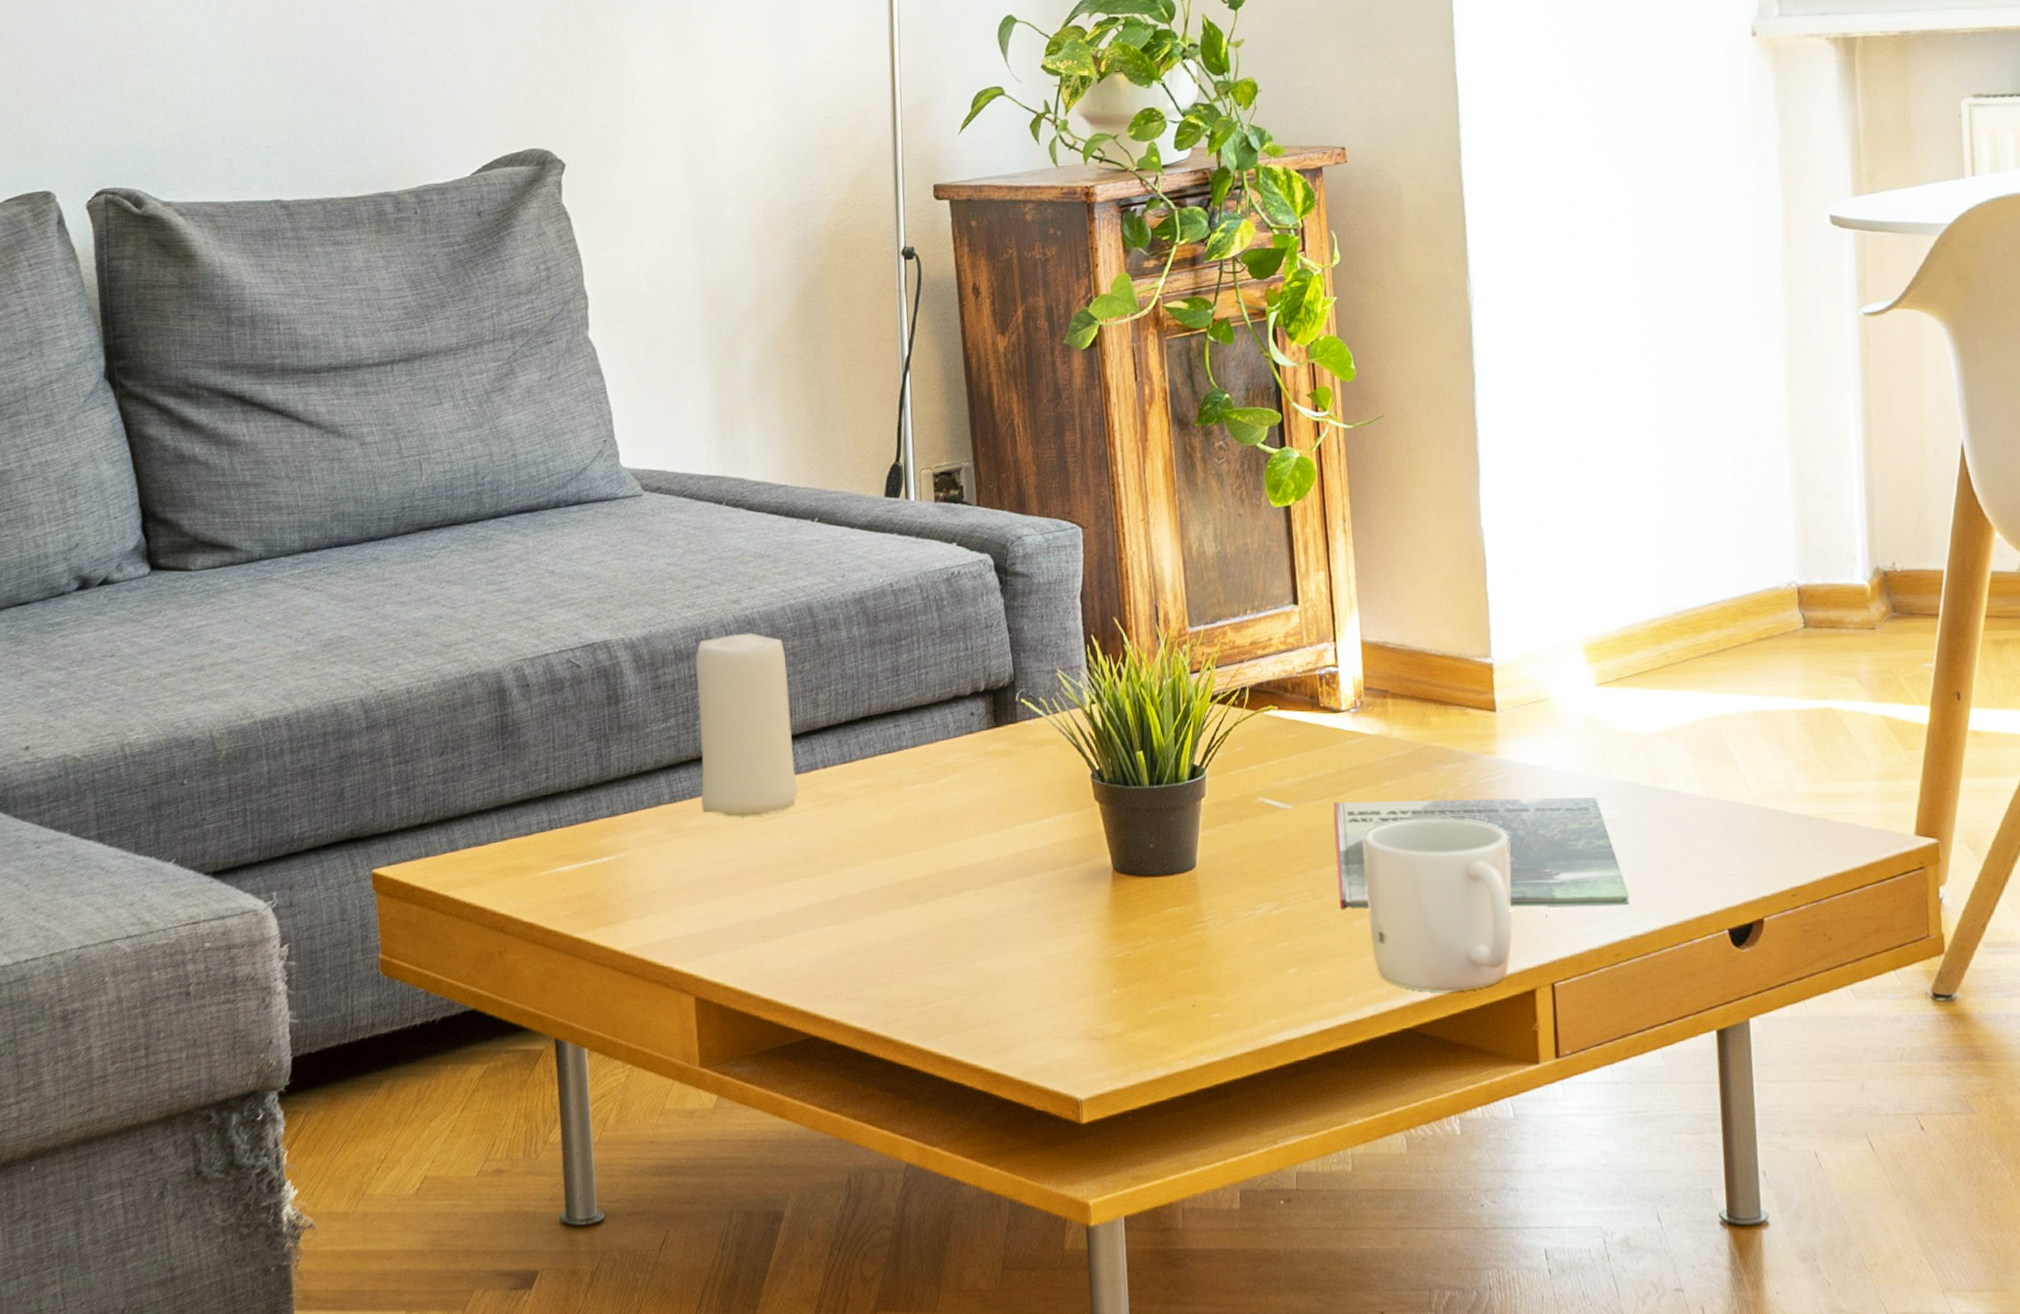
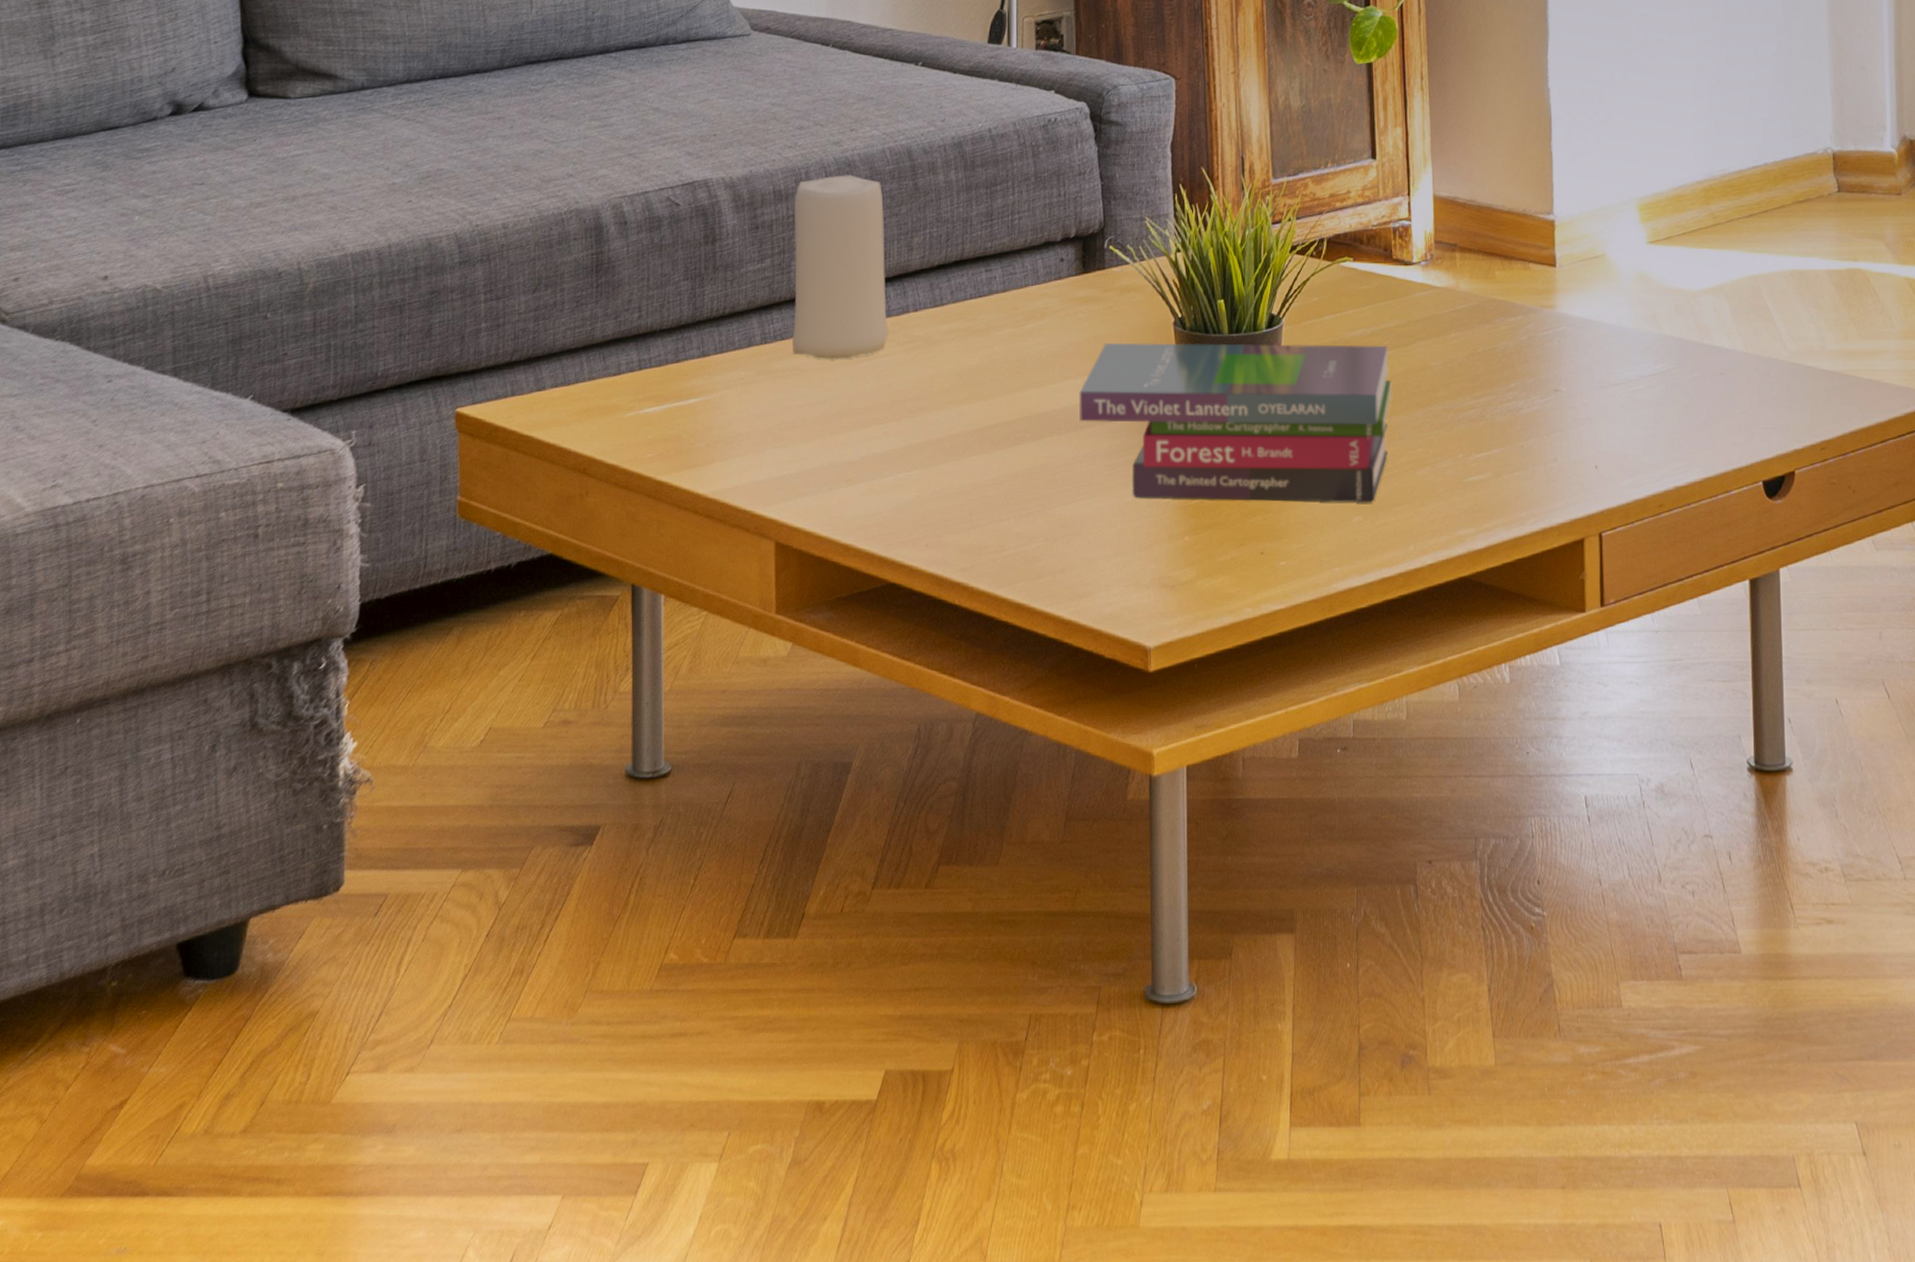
books: none [996,794,1324,955] -> present [1079,342,1392,503]
magazine: present [1333,797,1630,909] -> none [1402,351,1674,458]
mug: present [1362,817,1513,992] -> none [1428,369,1565,541]

